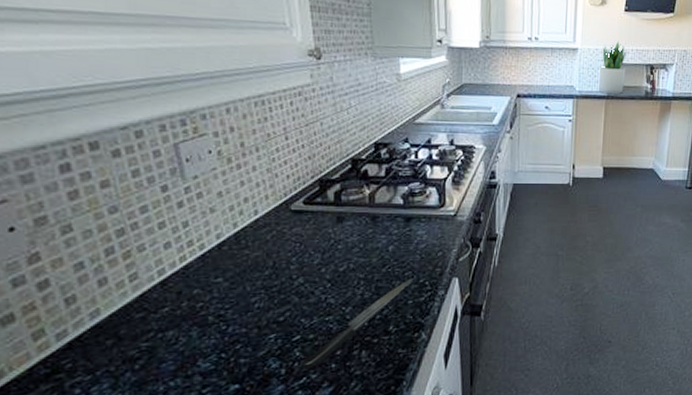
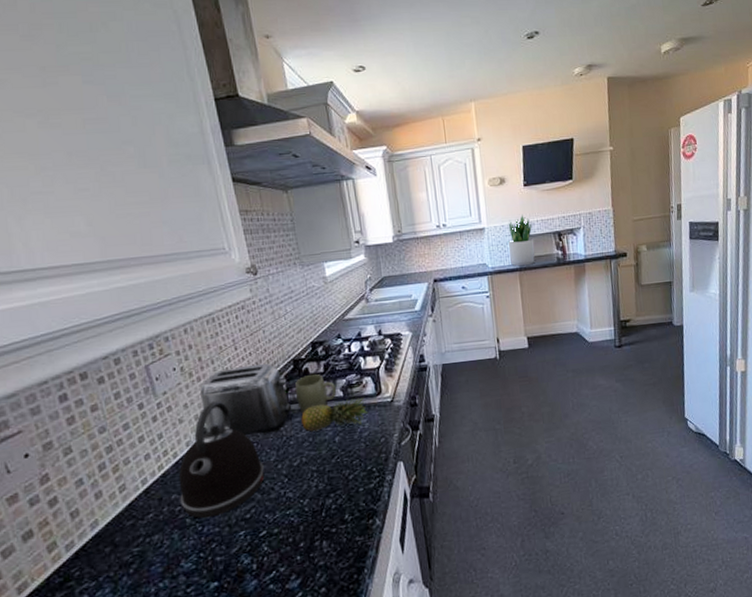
kettle: none [203,192,305,317] -> present [178,400,265,518]
toaster: none [237,158,345,234] -> present [200,363,292,435]
kitchen knife: present [302,278,414,369] -> none [270,466,362,563]
mug: none [350,176,397,218] -> present [294,373,337,414]
fruit: none [353,208,429,238] -> present [301,397,369,432]

